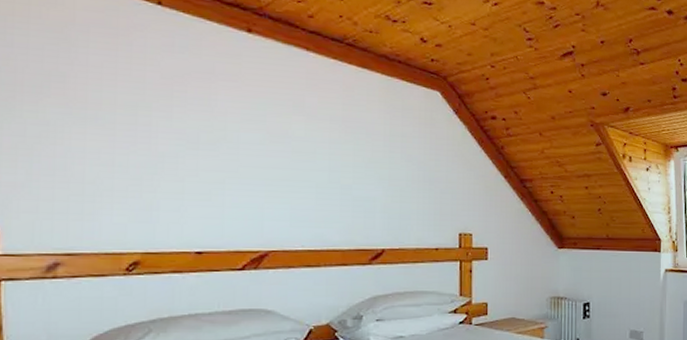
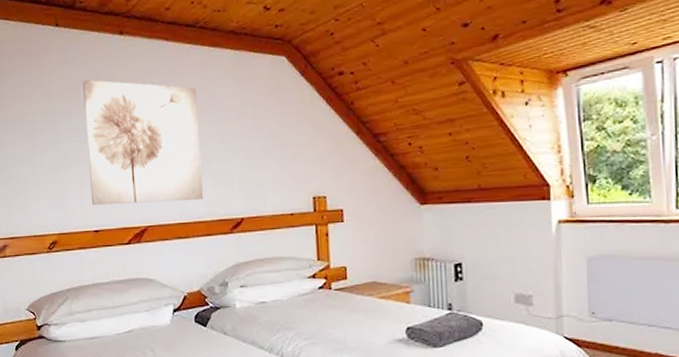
wall art: none [191,75,340,226] -> present [82,79,203,205]

